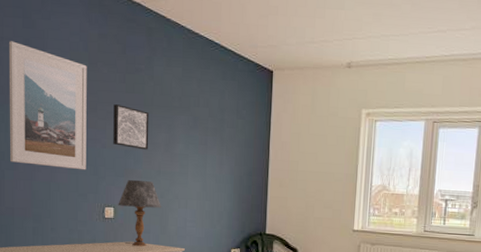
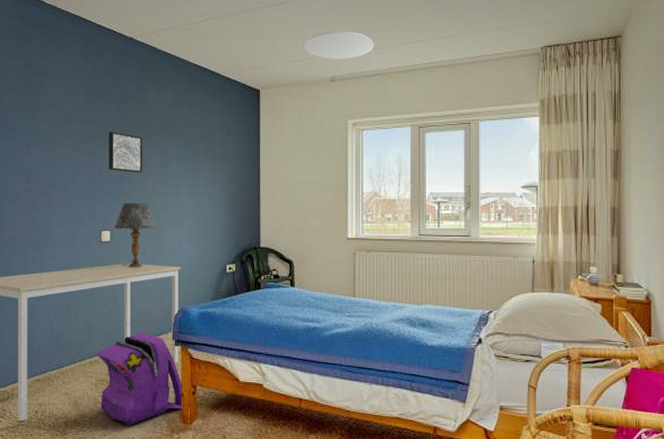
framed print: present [8,41,87,170] -> none [10,80,84,197]
ceiling lamp: none [321,13,395,45] -> present [304,30,375,60]

